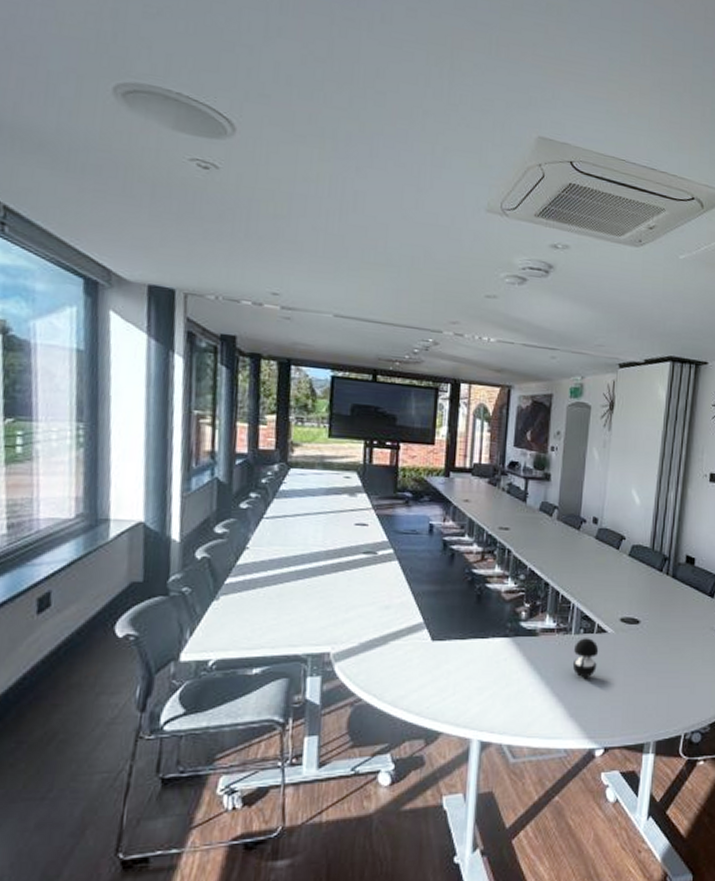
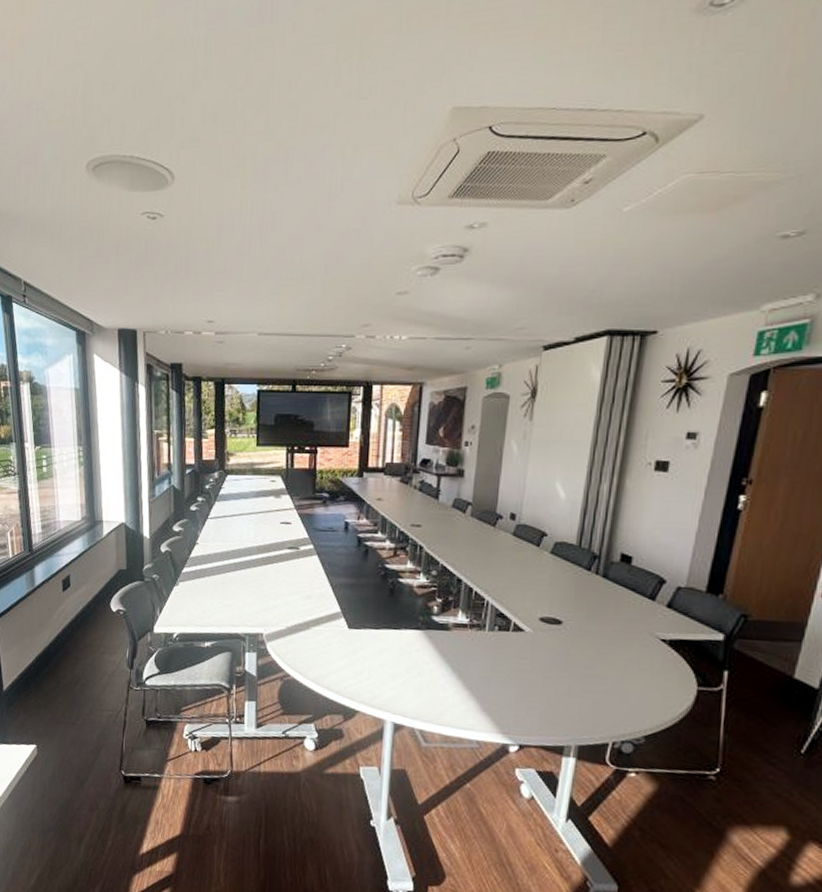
speaker: present [572,638,599,678] -> none [485,635,515,675]

